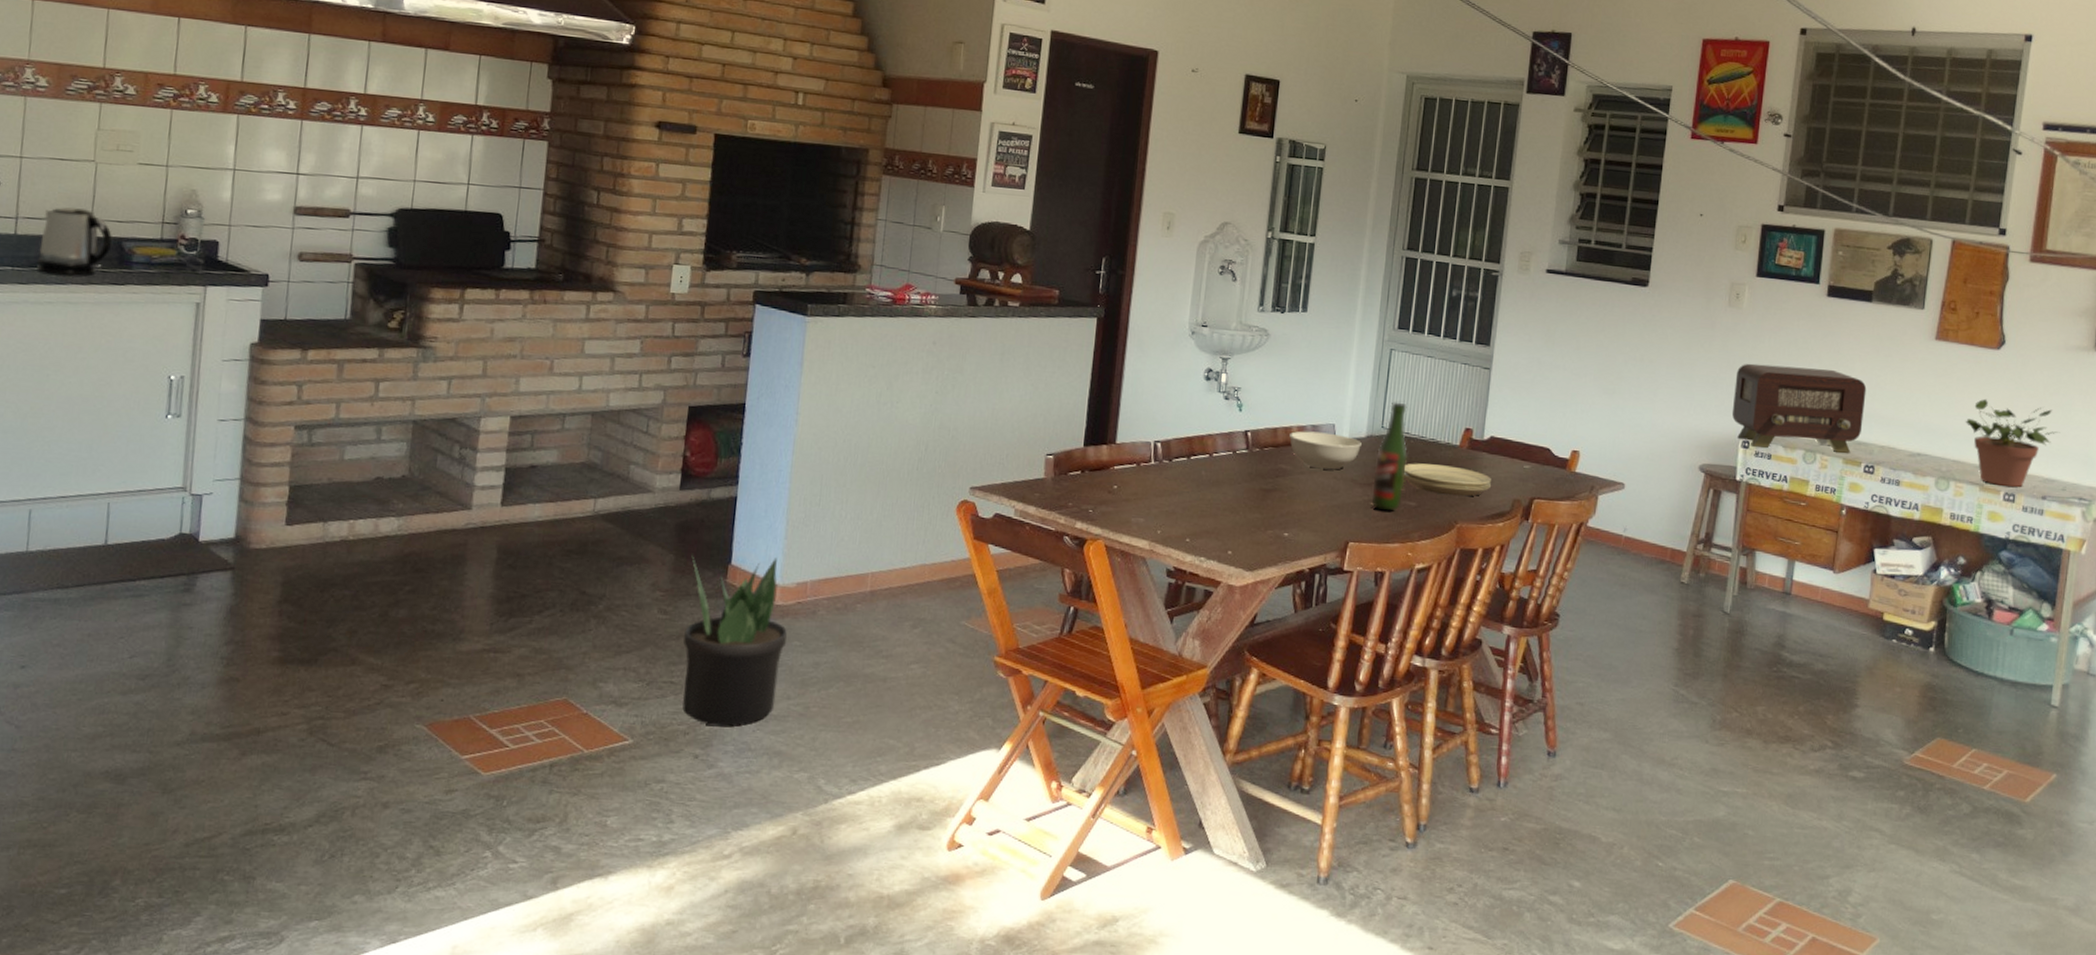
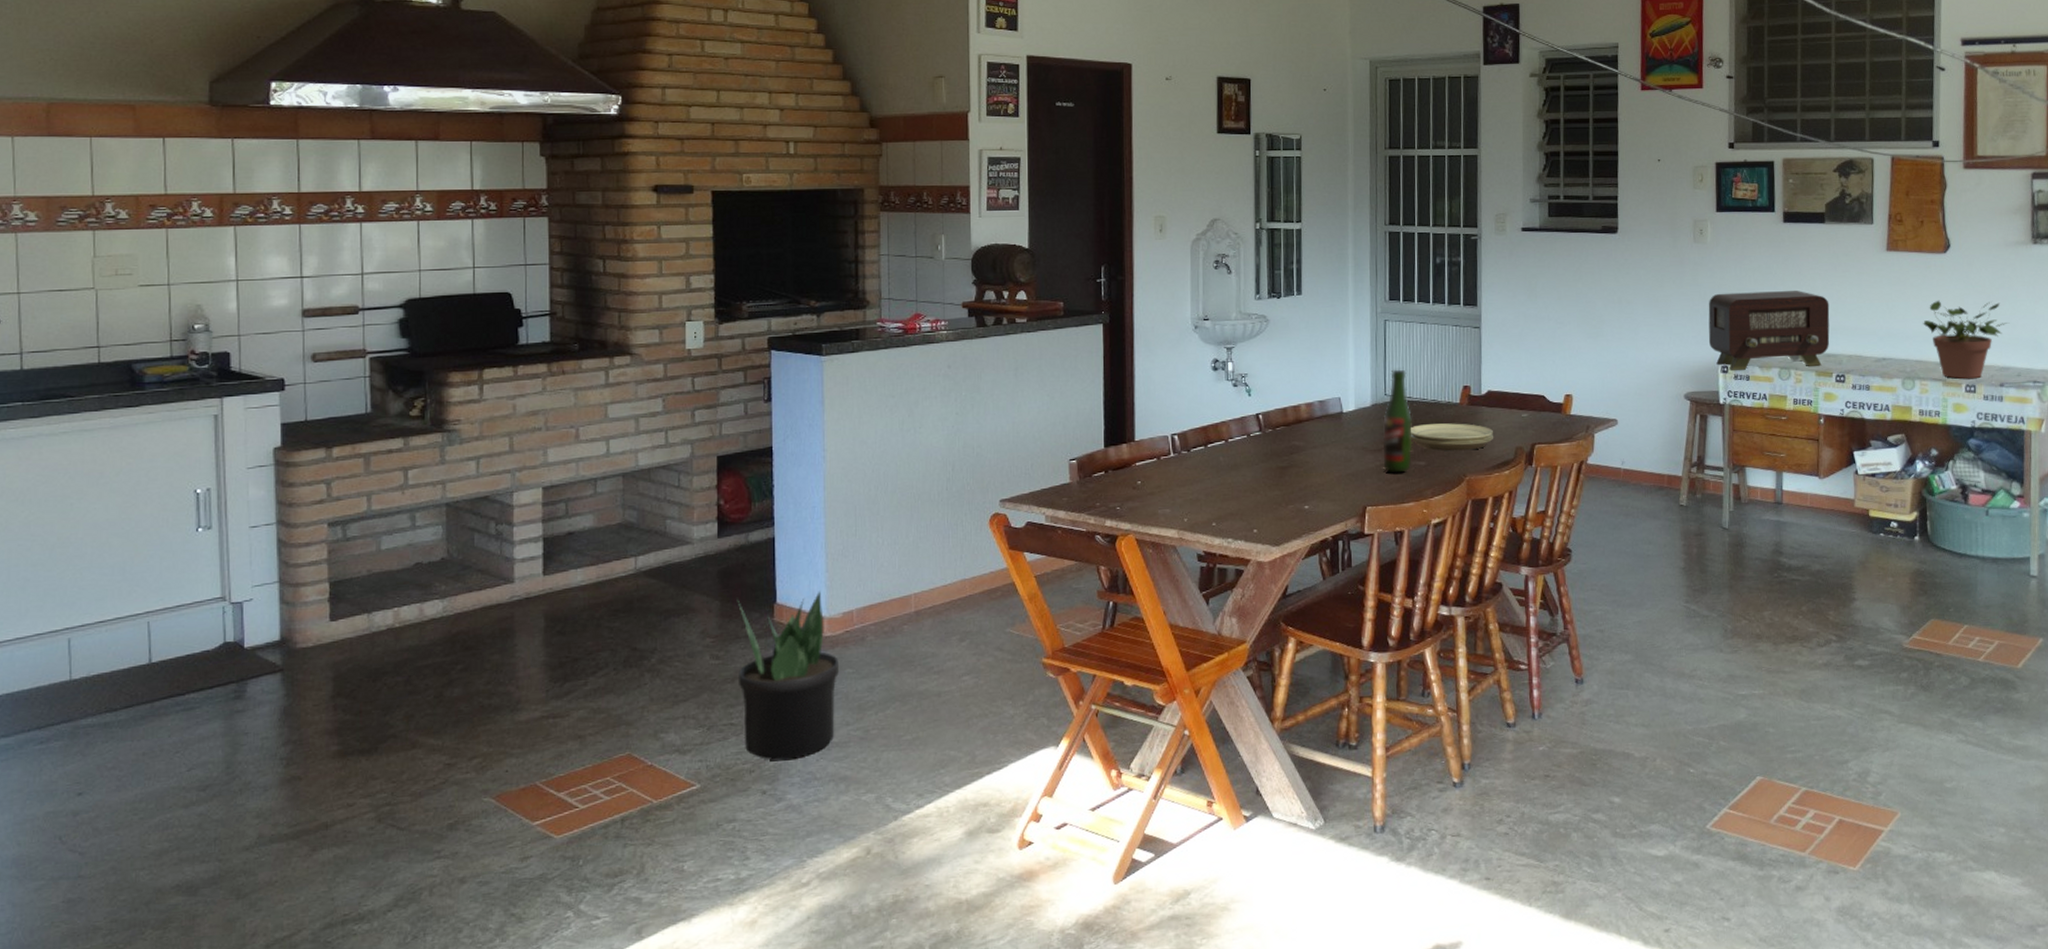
kettle: present [36,206,113,278] -> none [46,335,122,407]
bowl: present [1289,431,1362,470] -> none [1299,406,1368,441]

